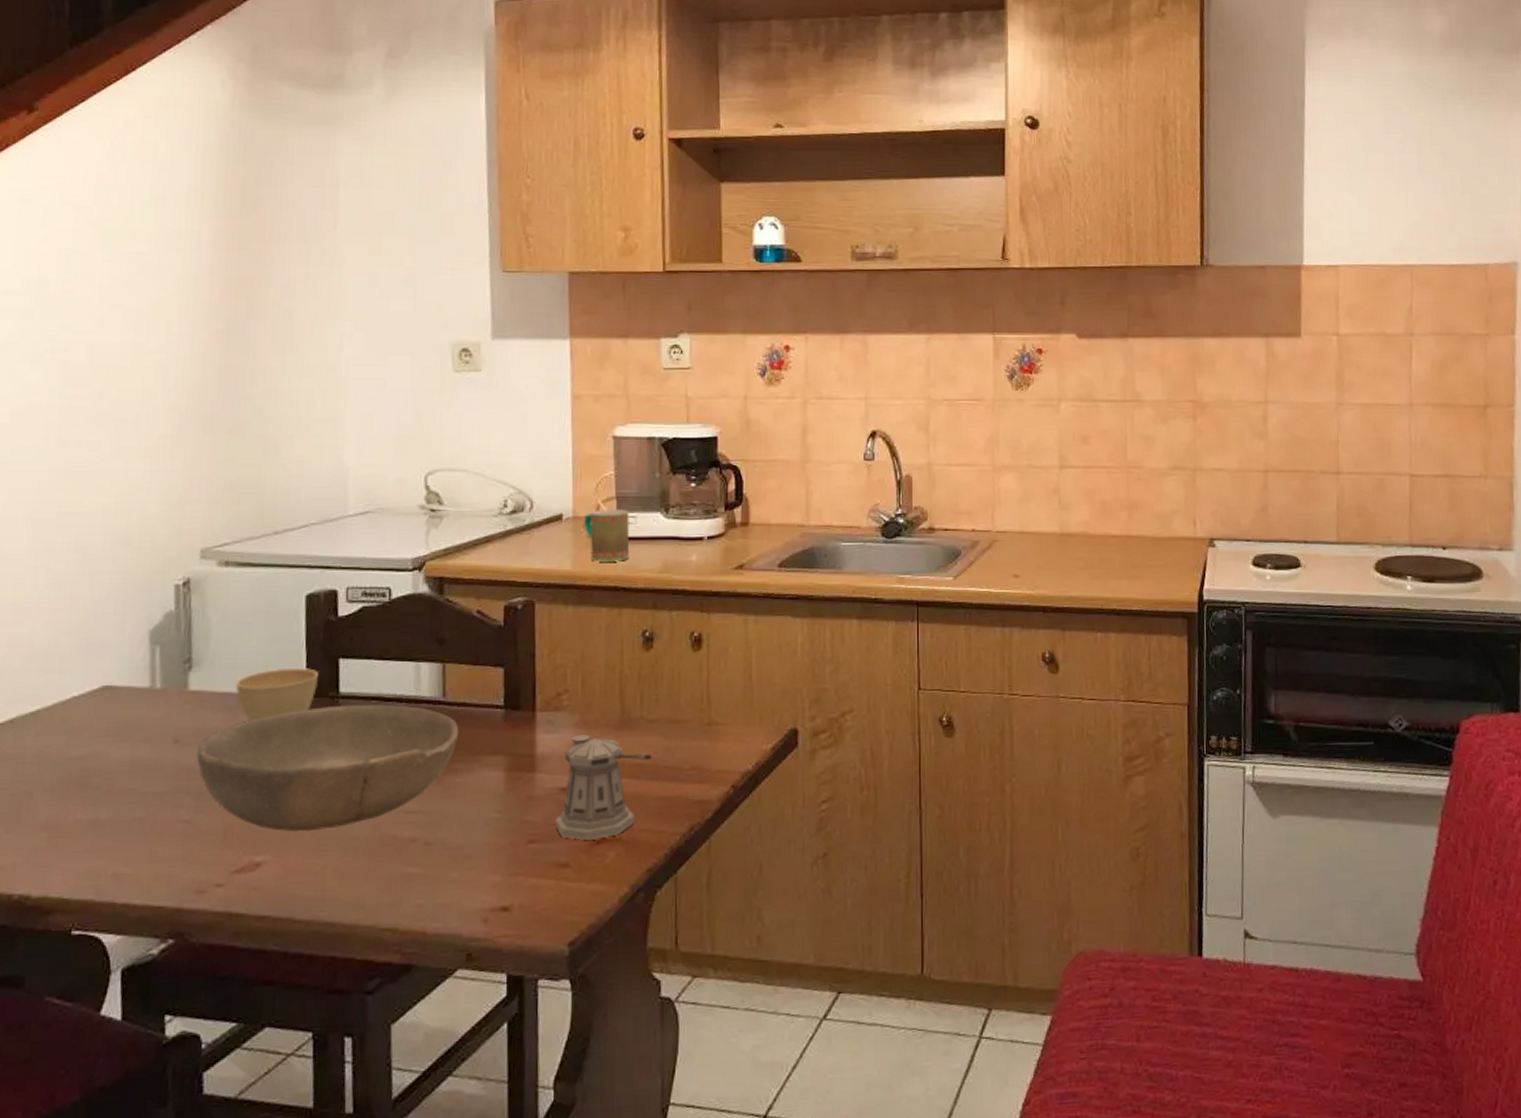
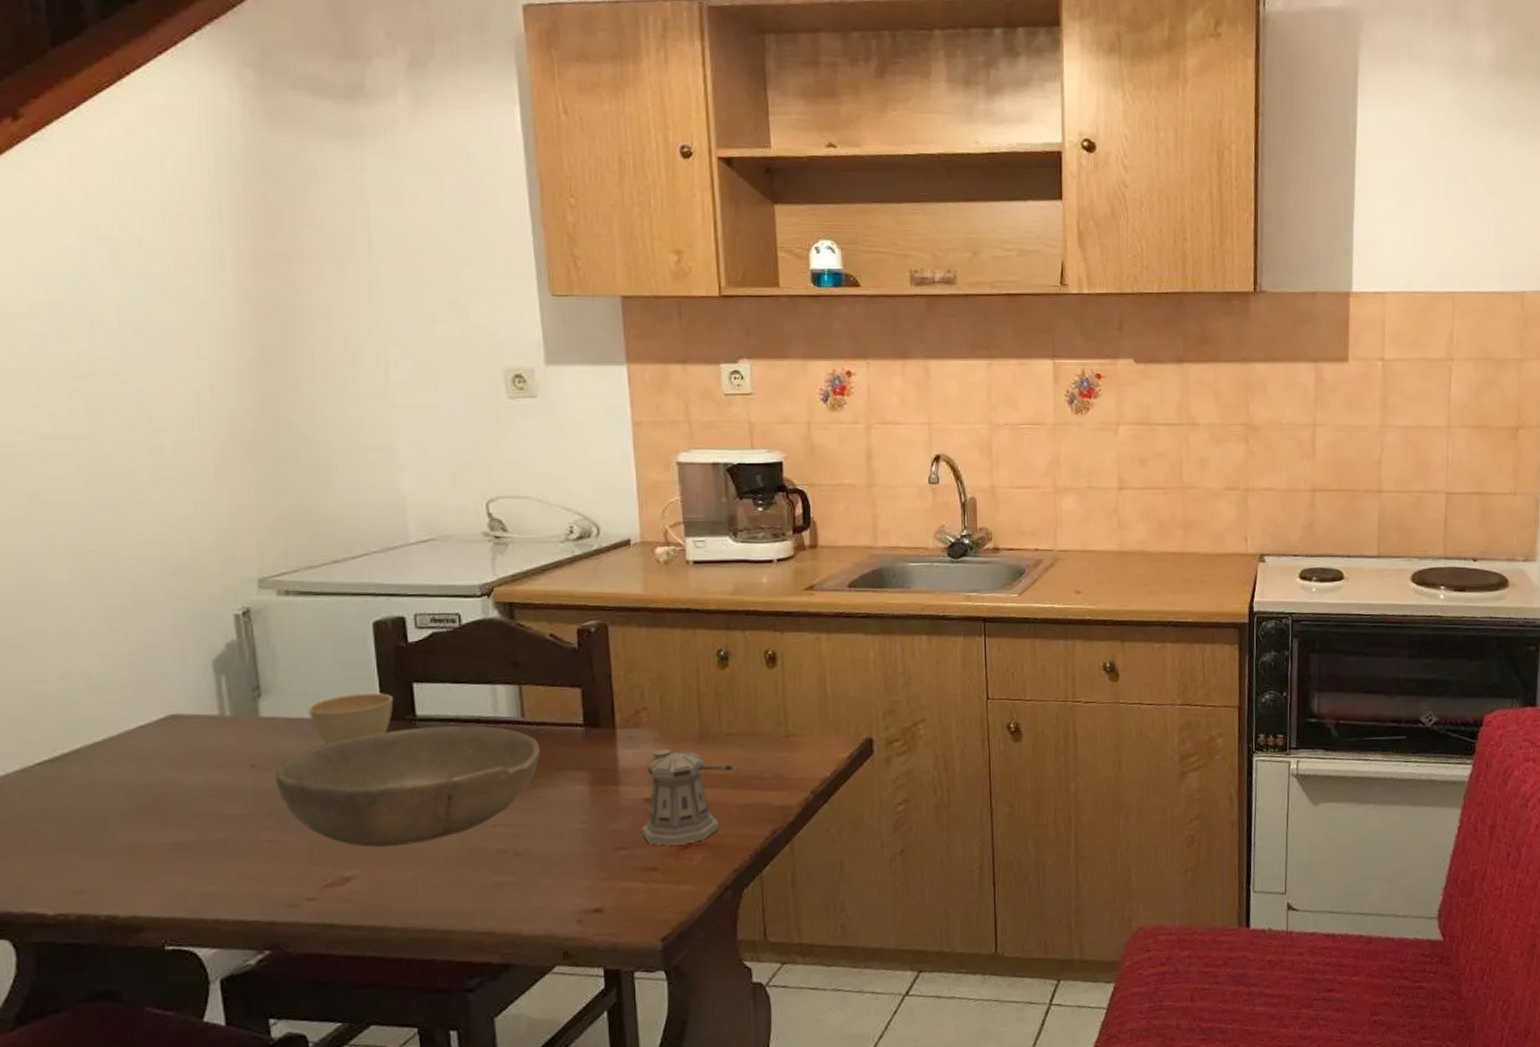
mug: present [584,509,630,562] -> none [653,534,700,585]

